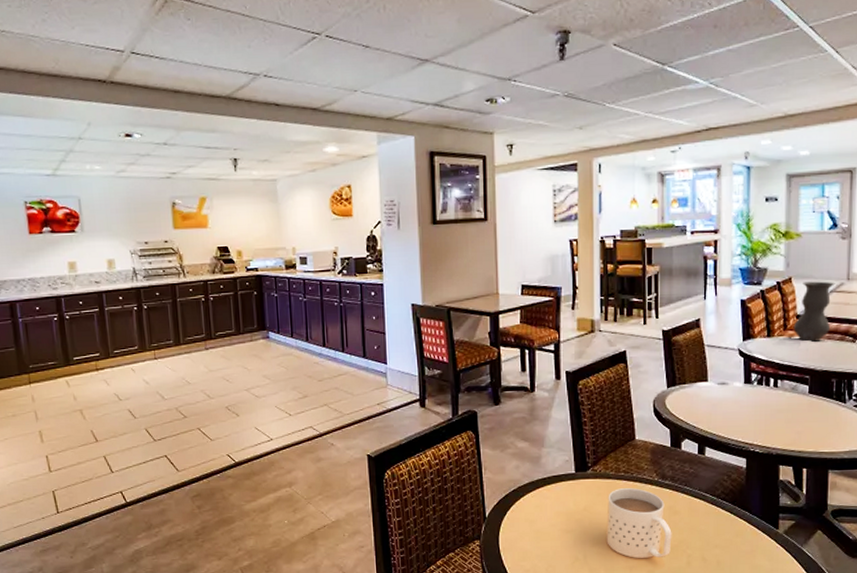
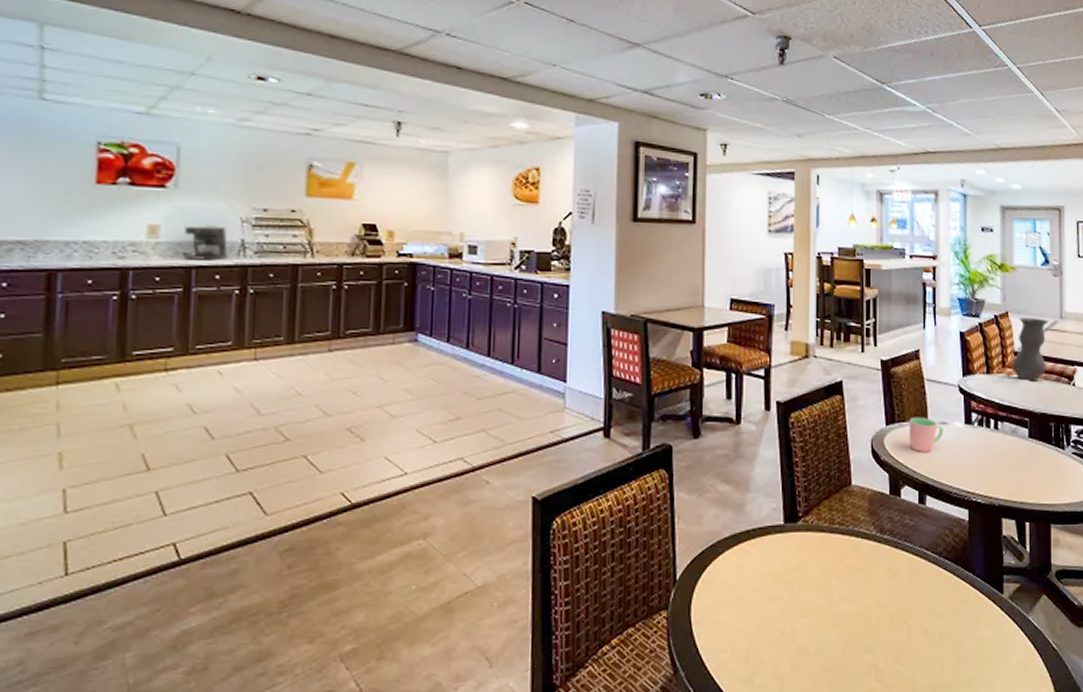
coffee maker: none [93,259,125,287] -> present [183,226,228,261]
mug: present [606,488,672,559] -> none [818,543,891,633]
cup: none [689,379,723,410] -> present [909,417,943,452]

